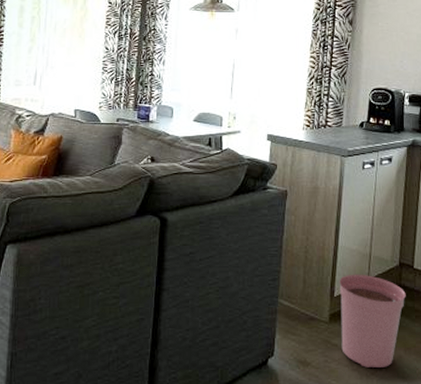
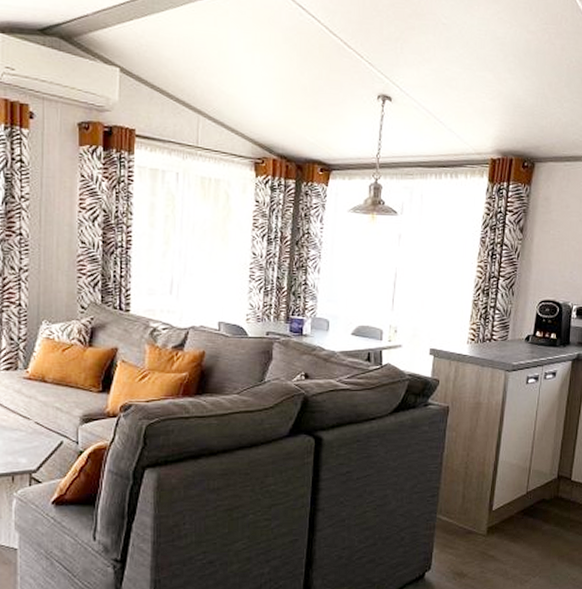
plant pot: present [339,274,406,367] -> none [498,487,562,576]

